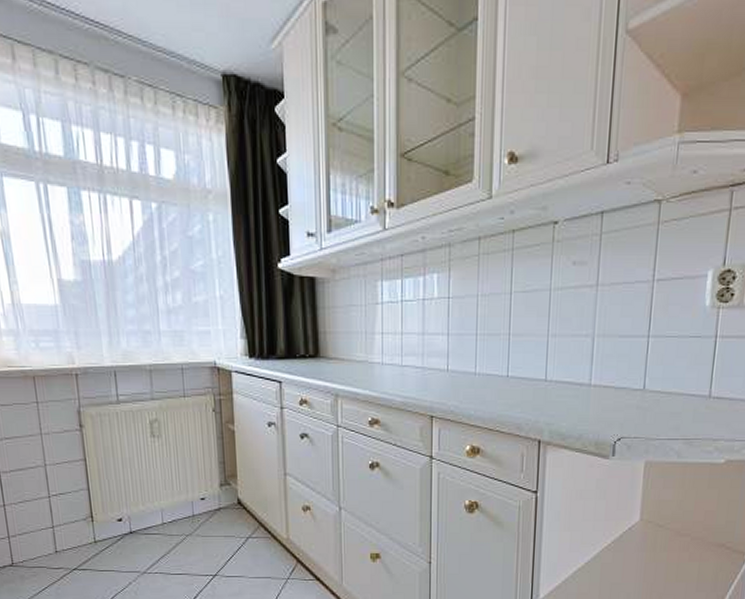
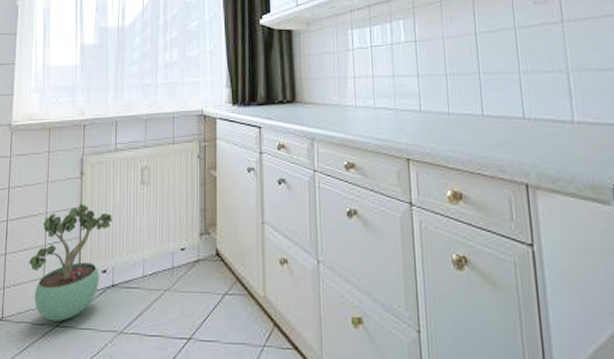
potted plant: none [33,456,123,565] -> present [29,203,112,321]

